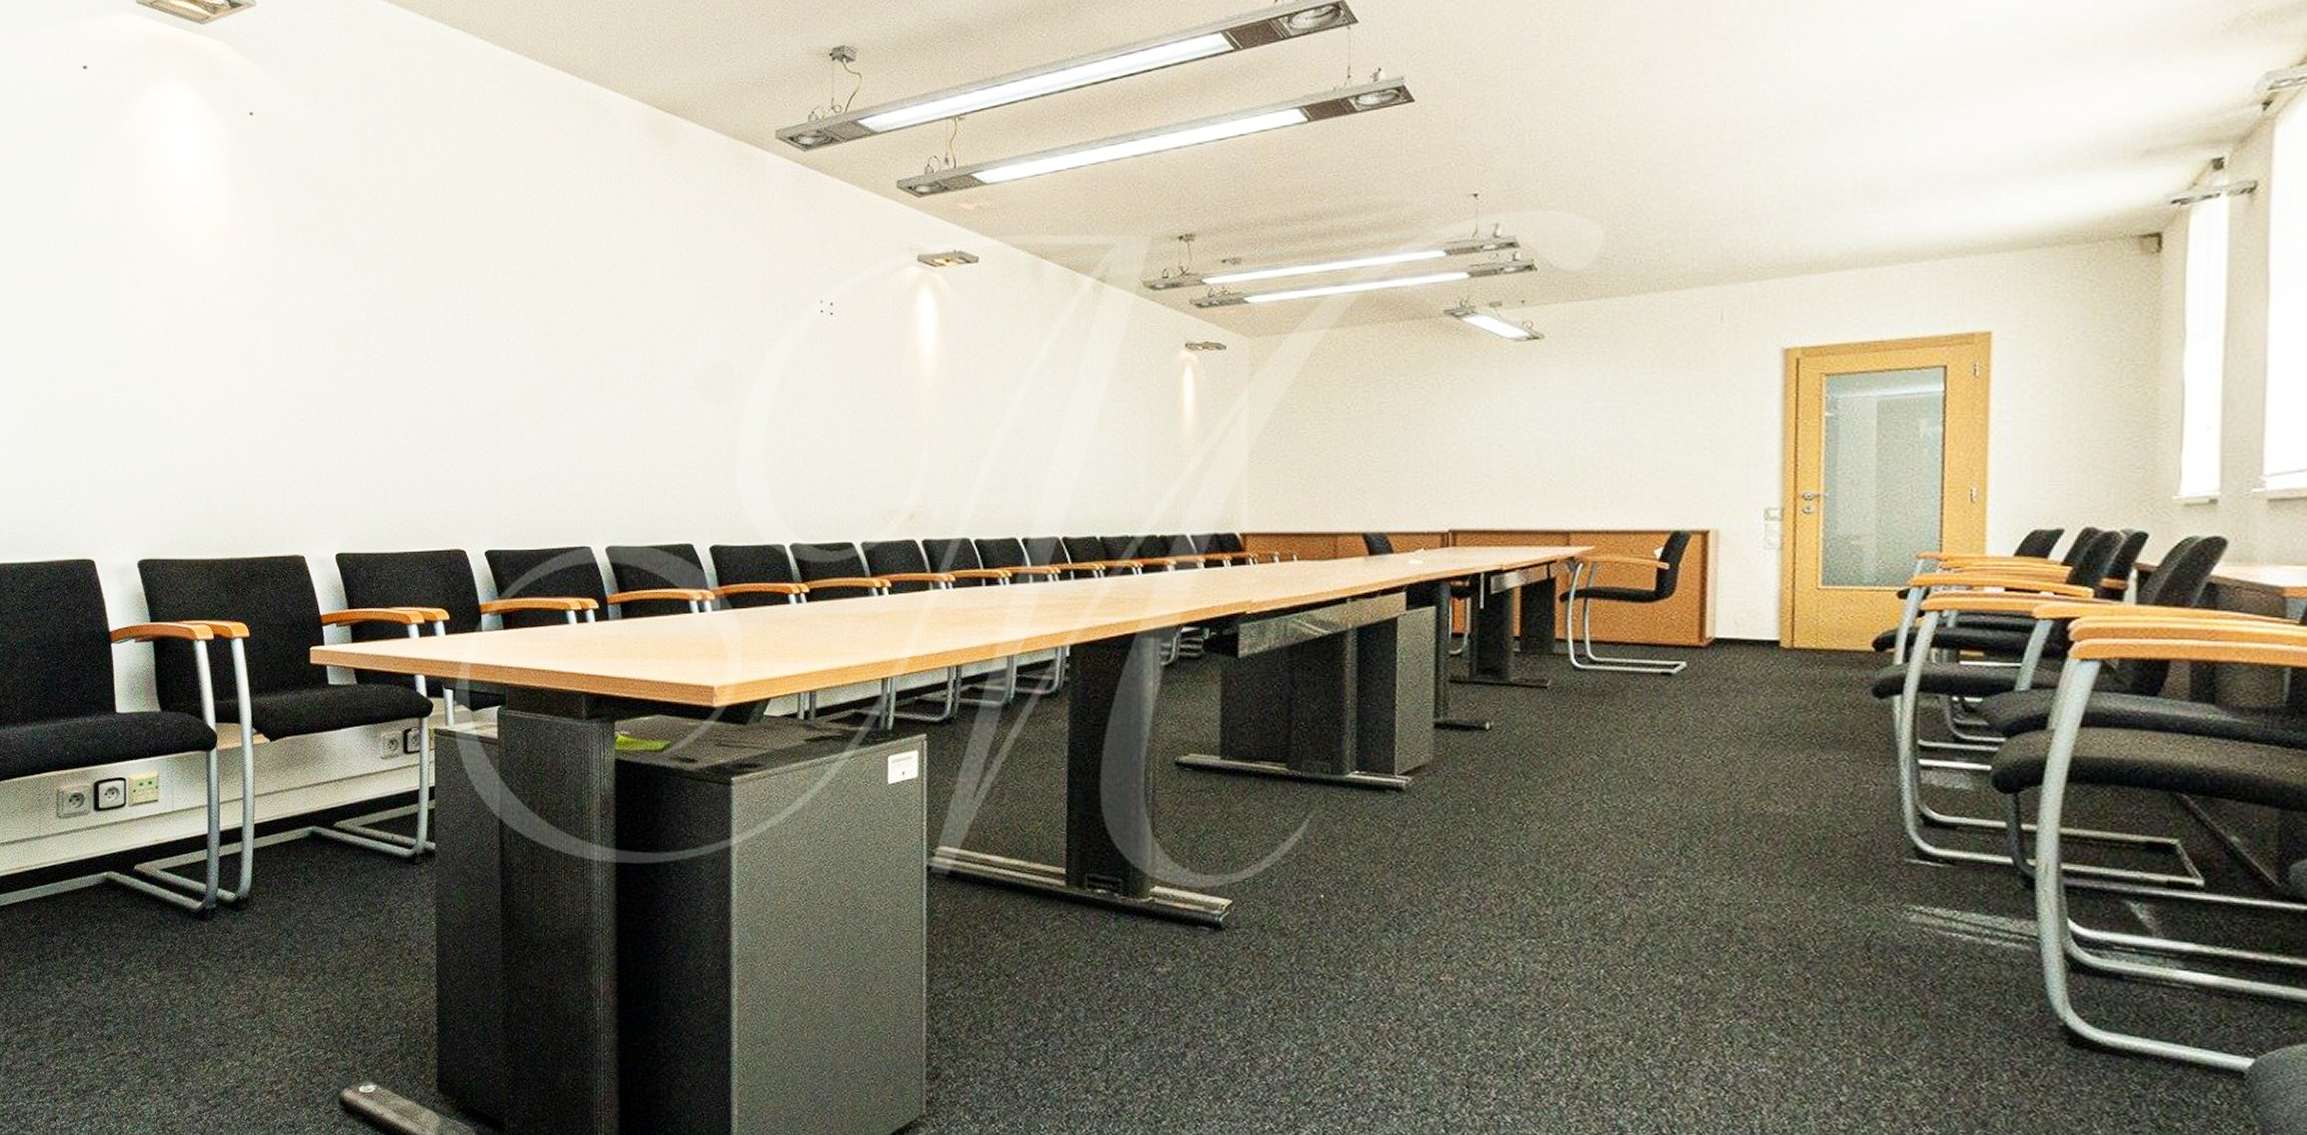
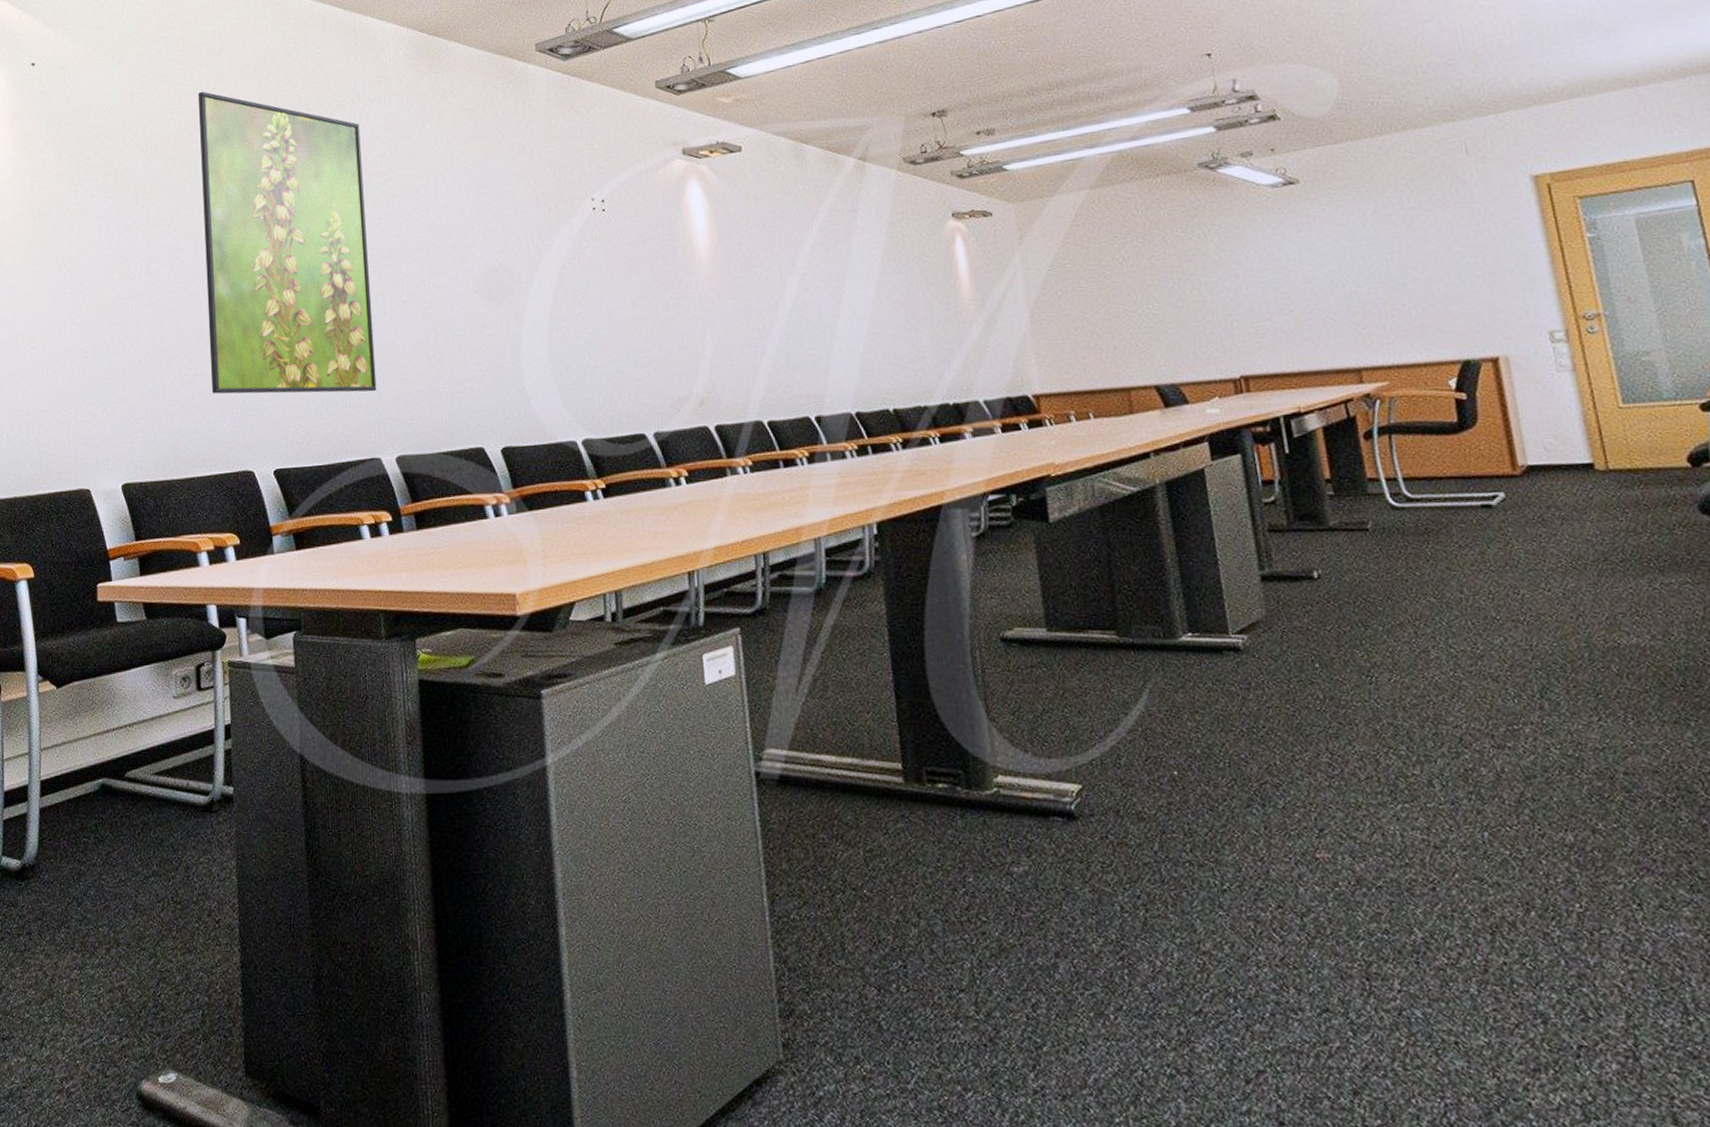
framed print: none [421,156,591,481] -> present [197,91,377,394]

